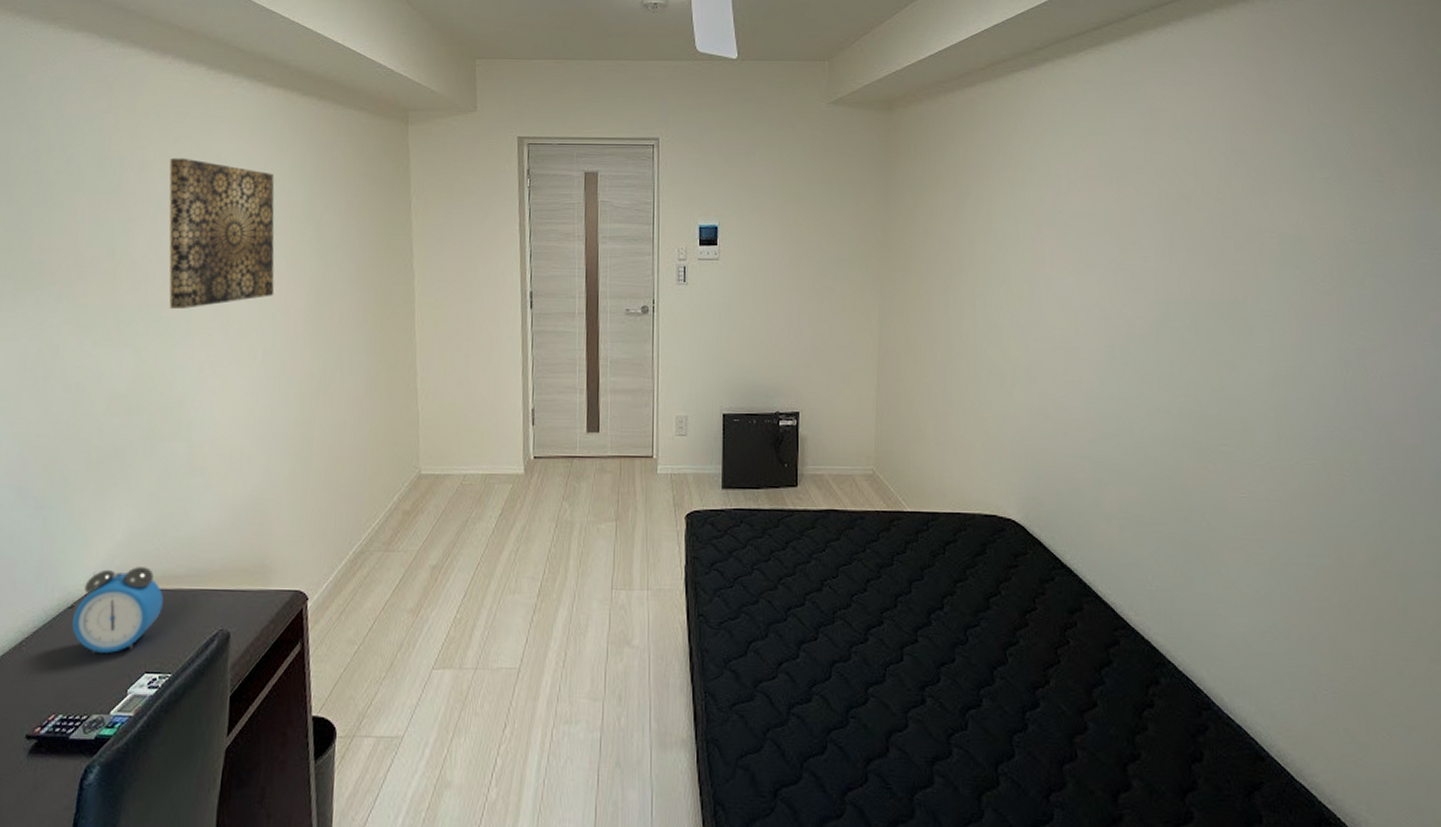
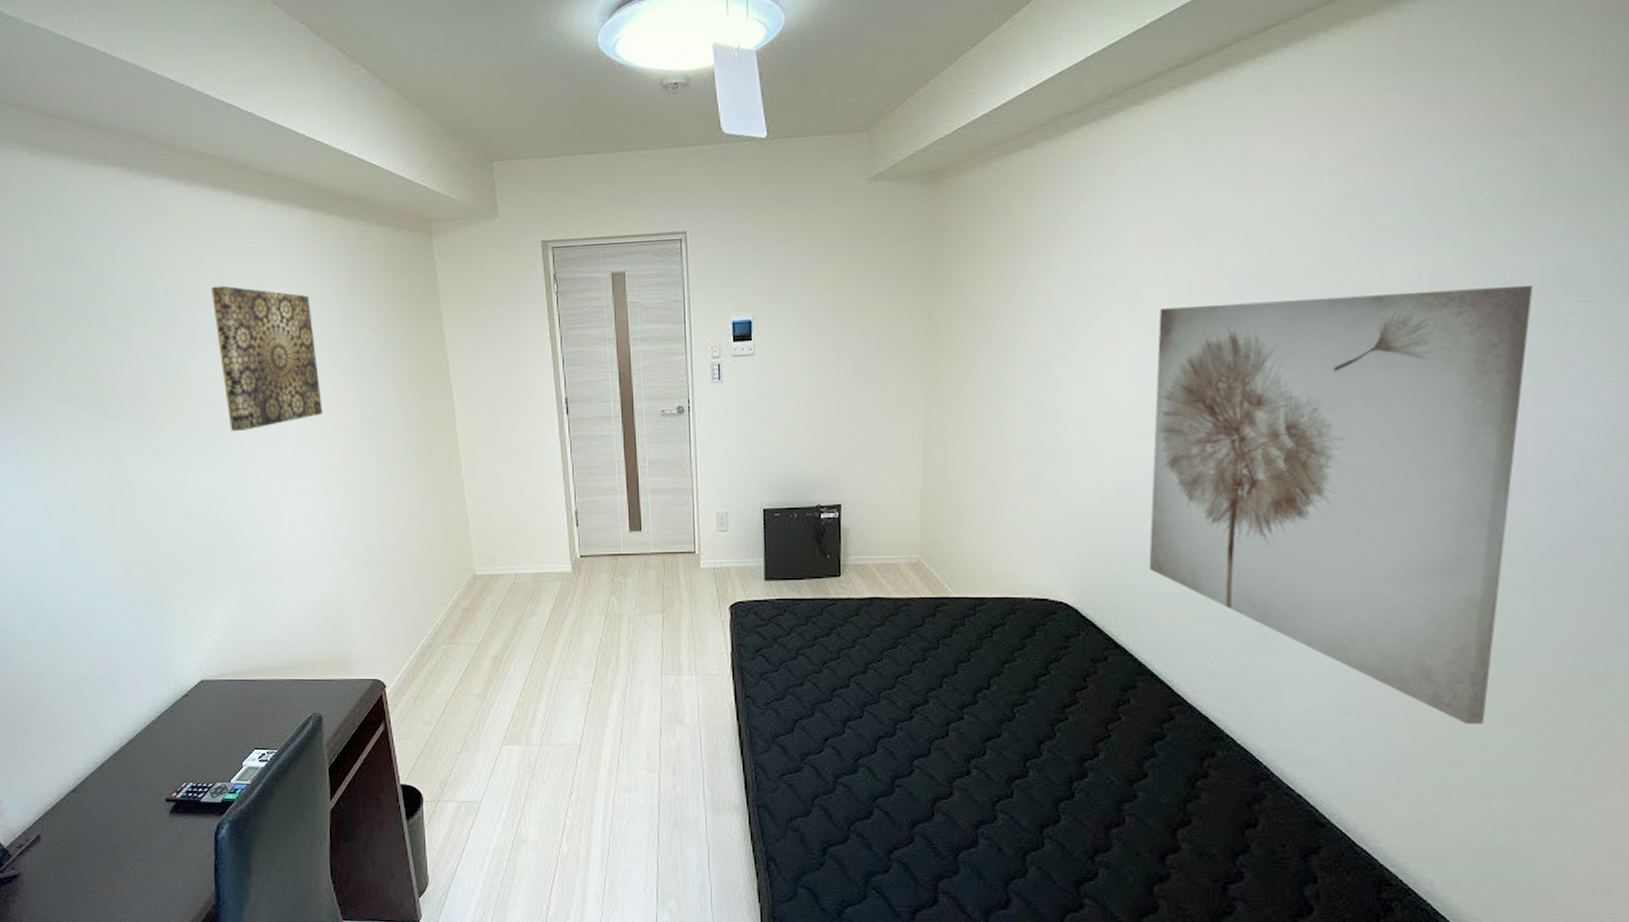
alarm clock: present [72,567,164,654] -> none [189,661,262,734]
wall art: none [1087,236,1397,652] -> present [1149,285,1533,725]

